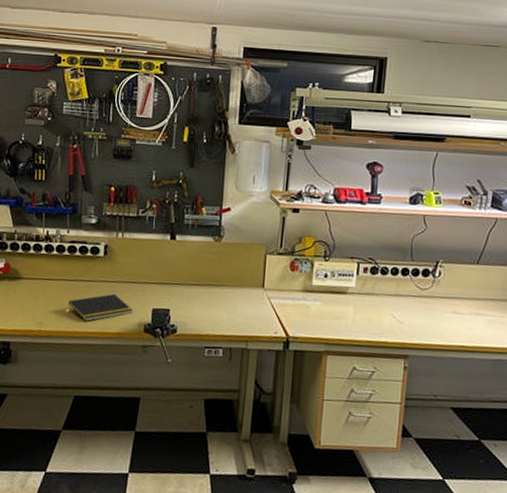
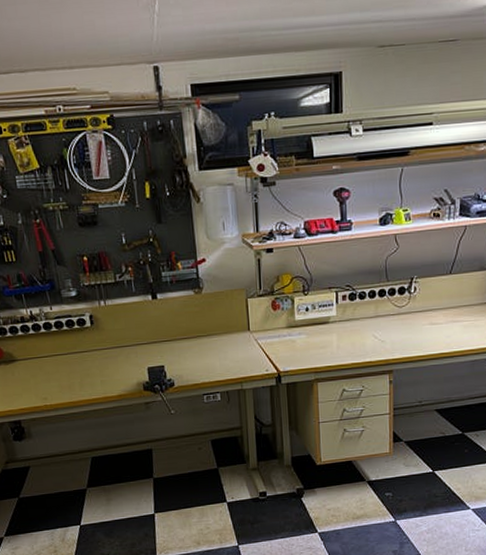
notepad: present [67,293,133,322] -> none [66,359,130,390]

